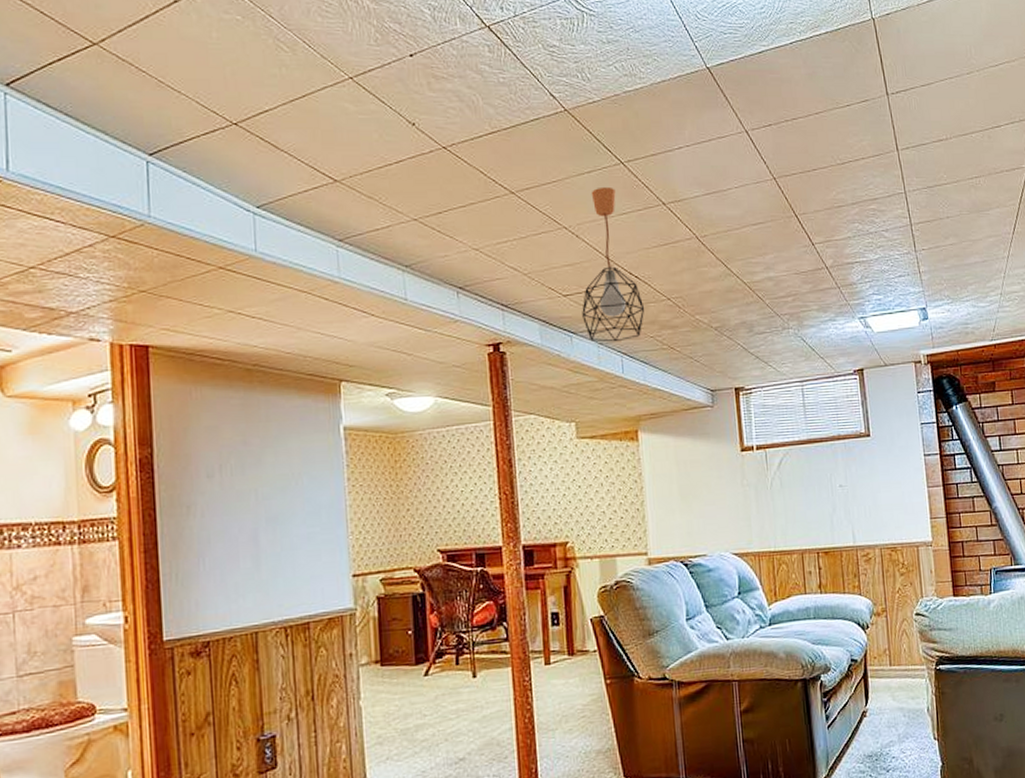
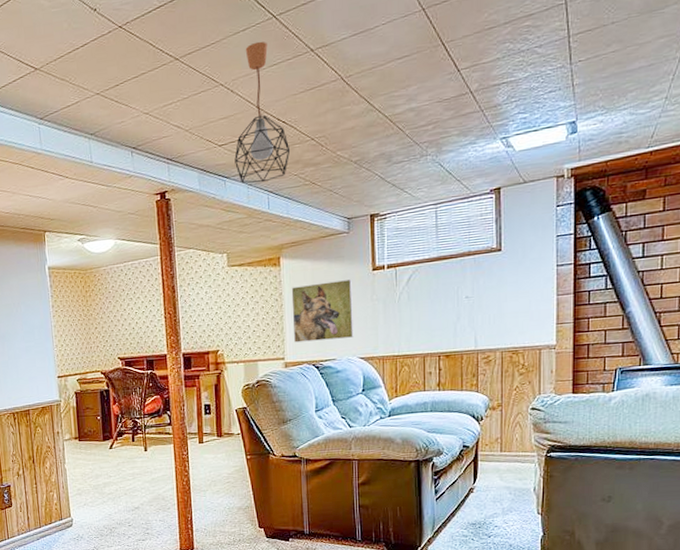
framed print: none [652,459,725,534] -> present [291,278,354,343]

